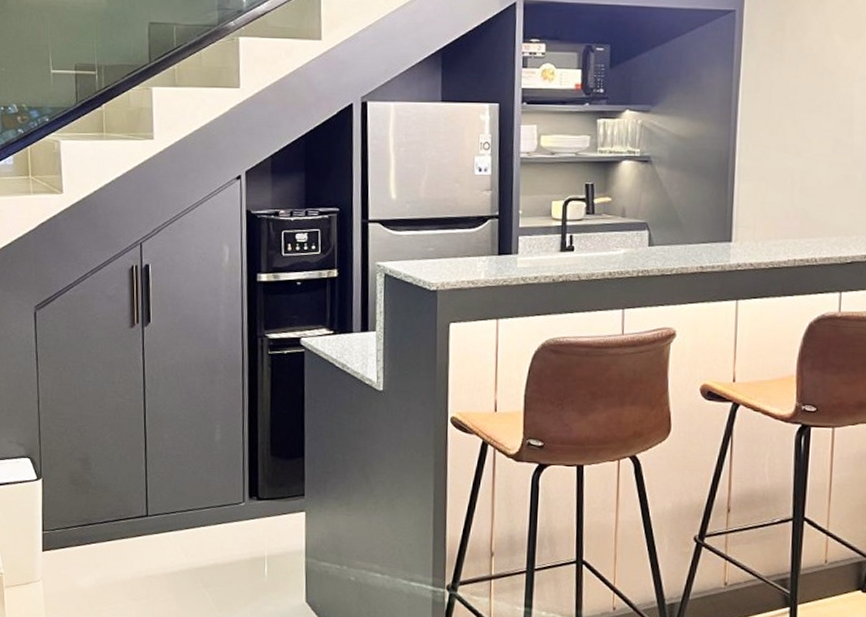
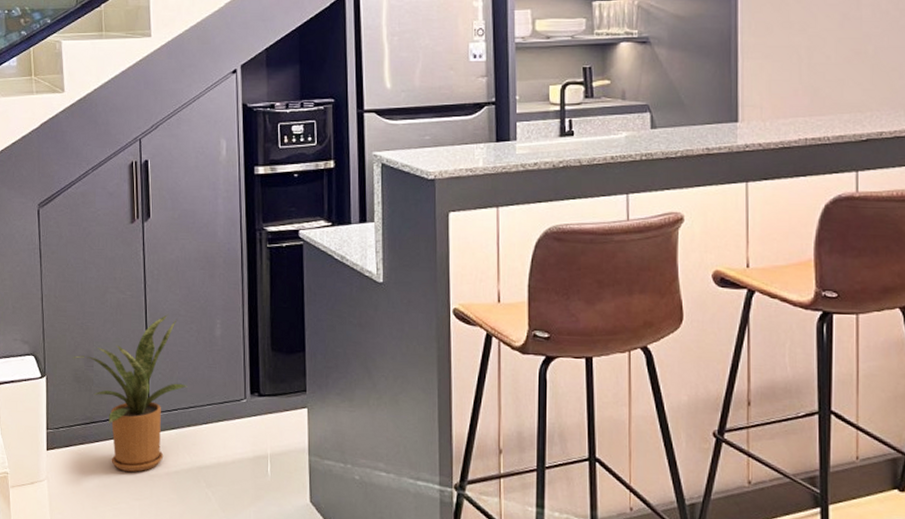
house plant: none [69,419,186,573] -> present [72,314,188,472]

